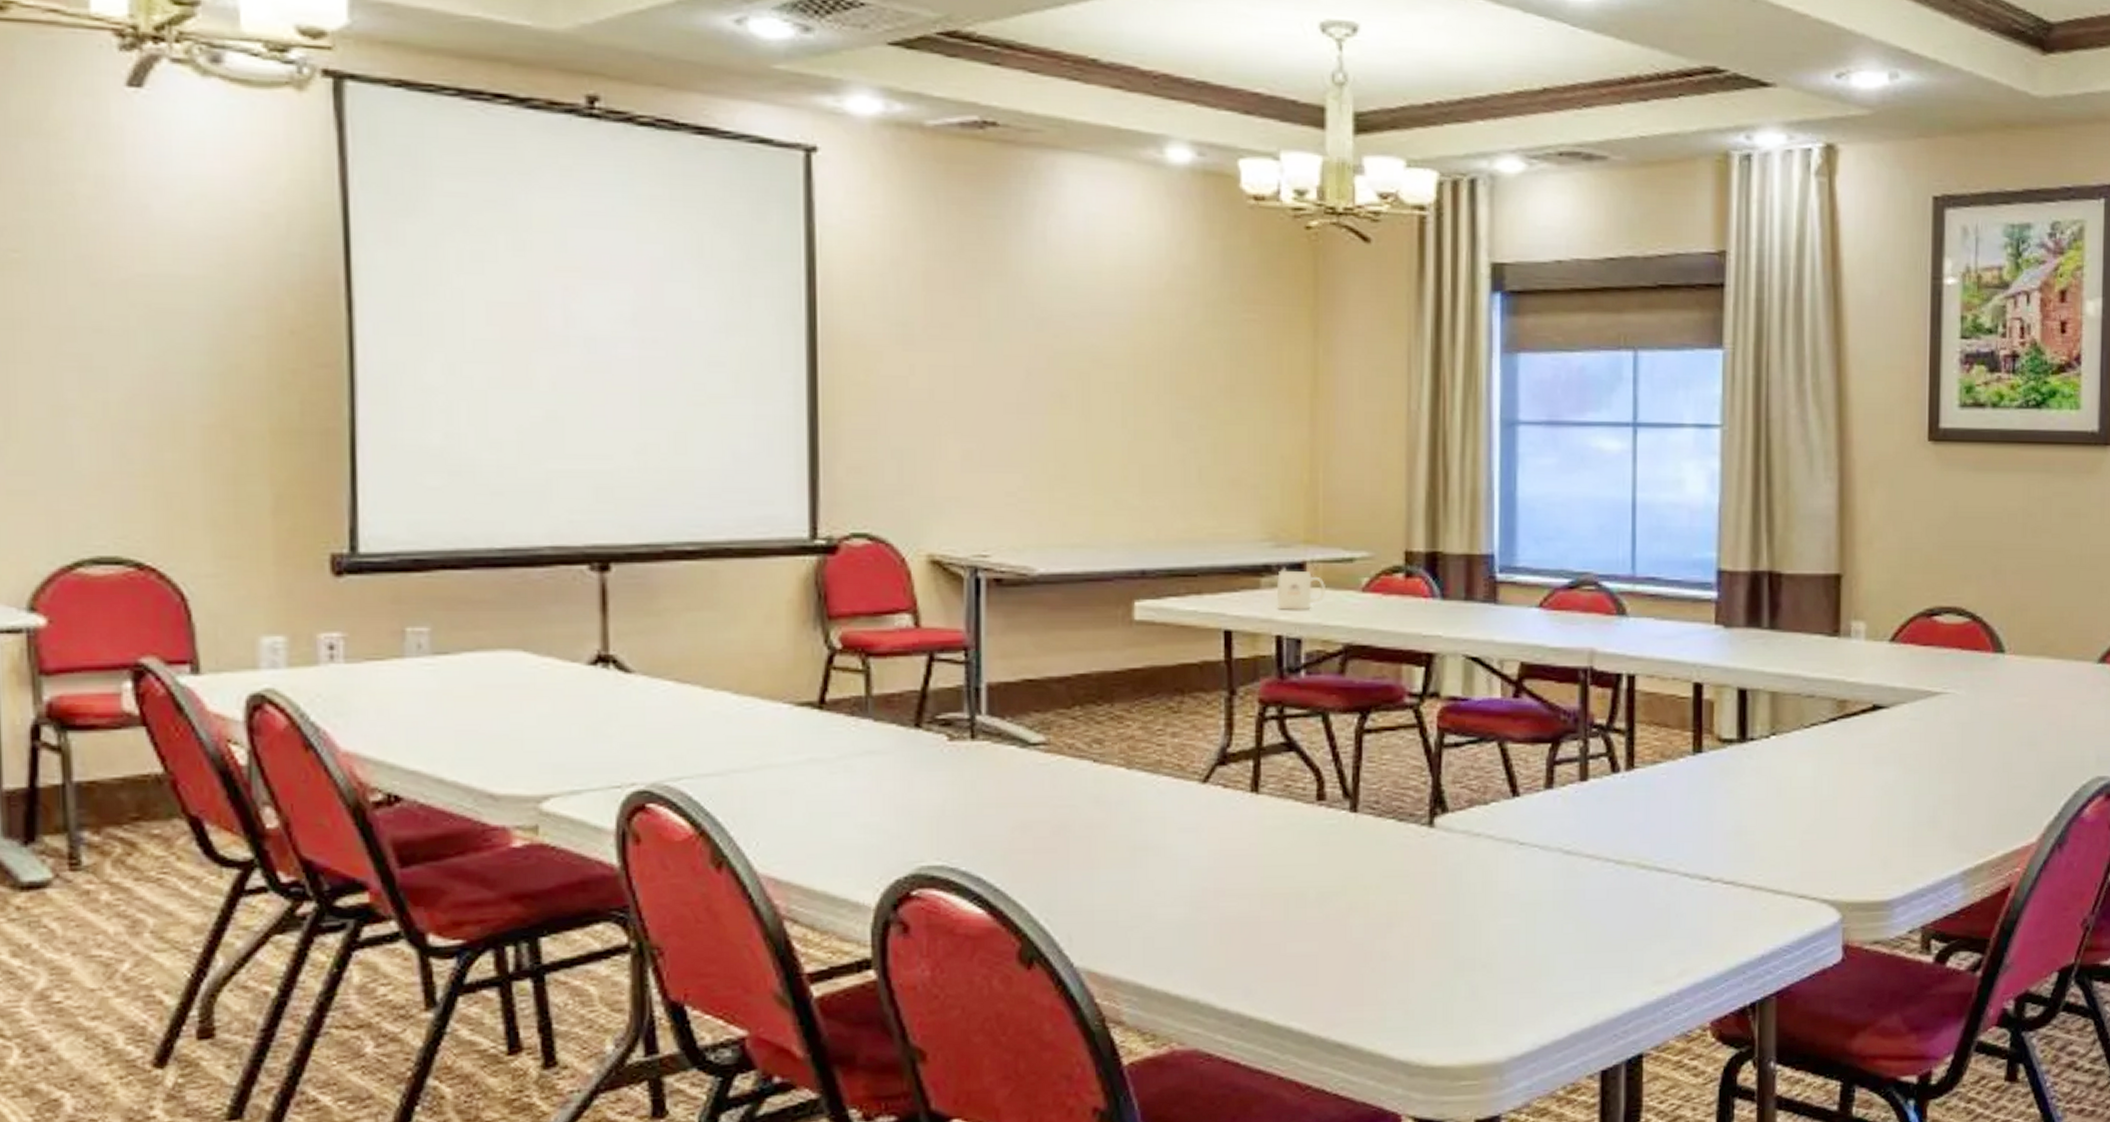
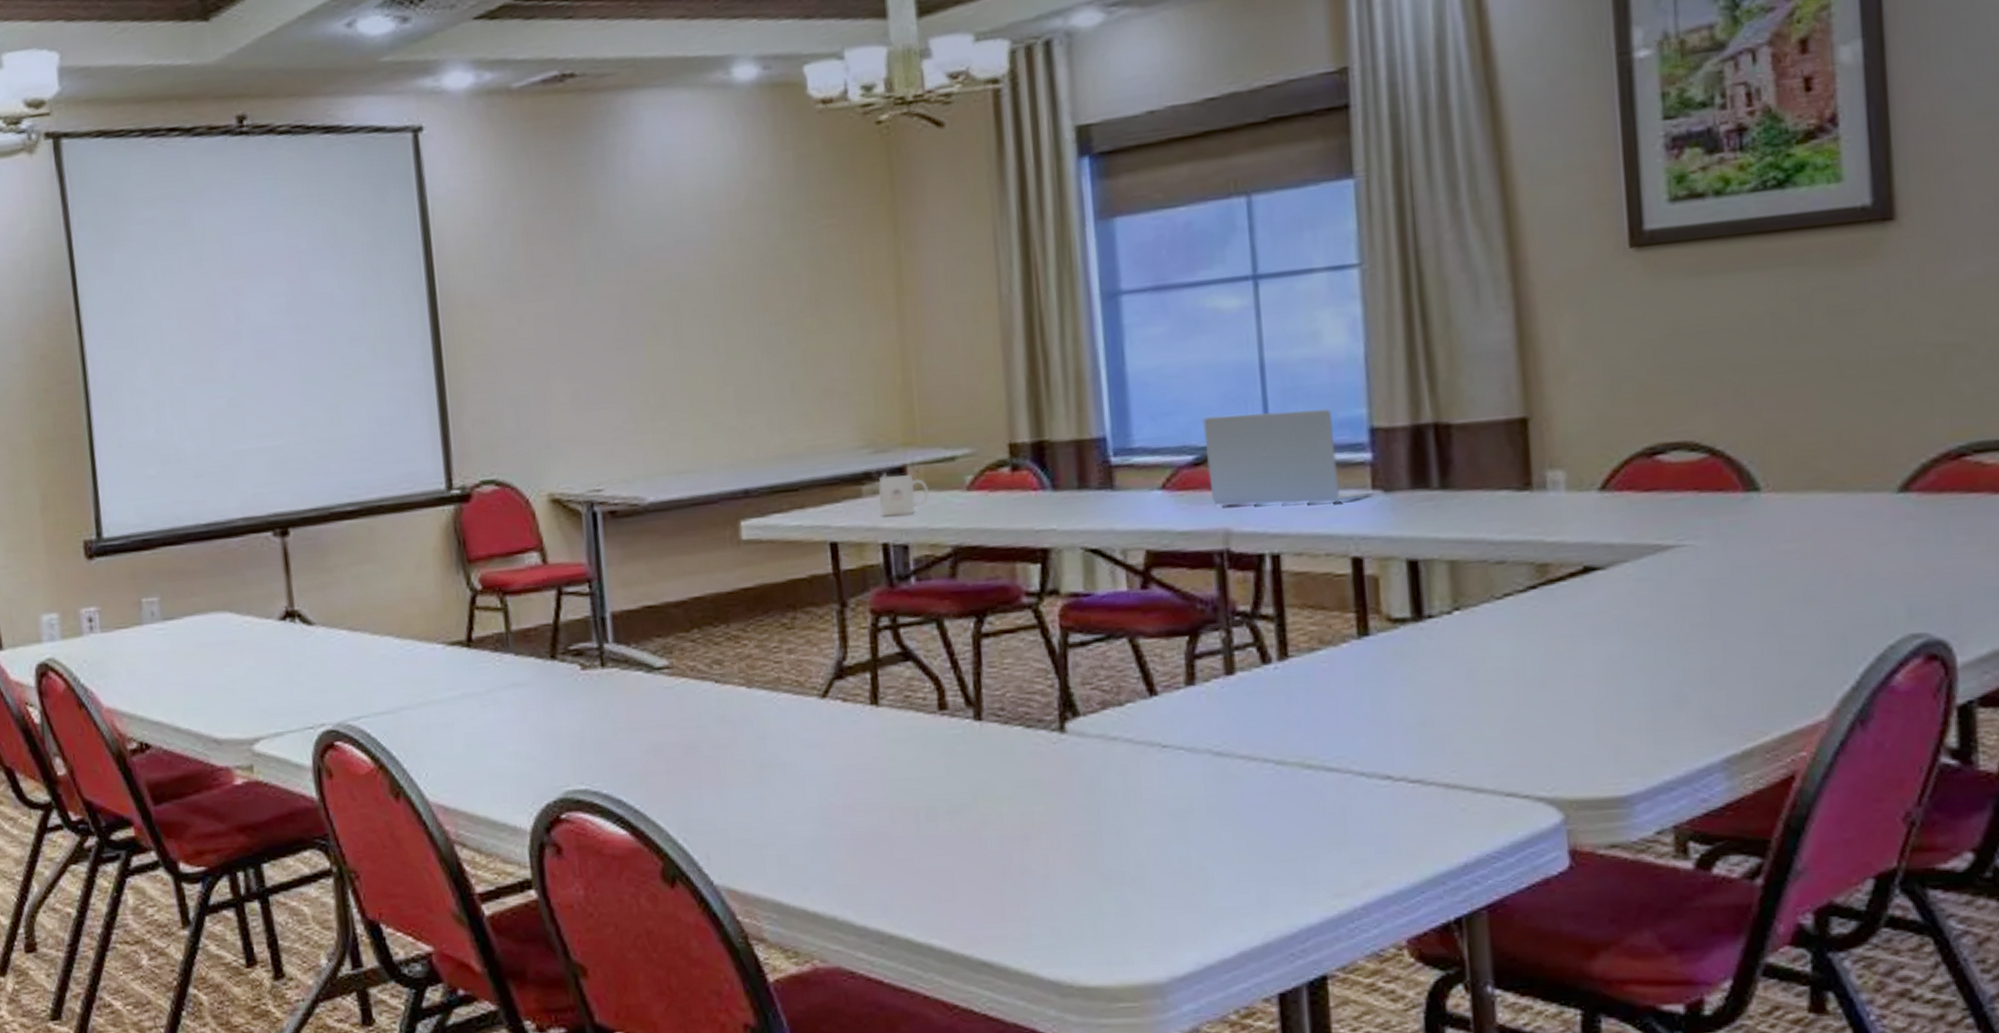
laptop: none [1580,546,1717,632] -> present [1203,409,1375,507]

